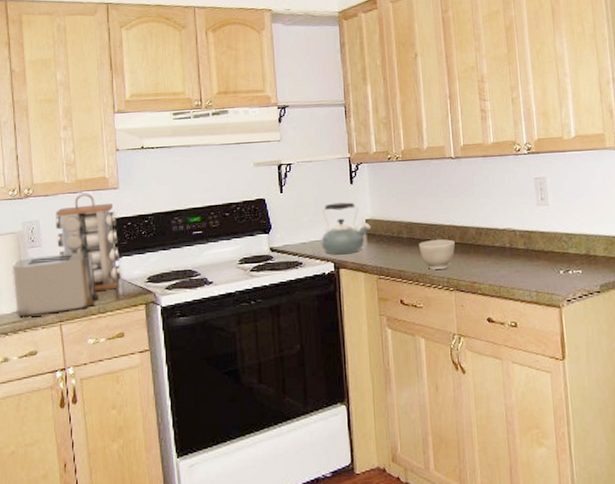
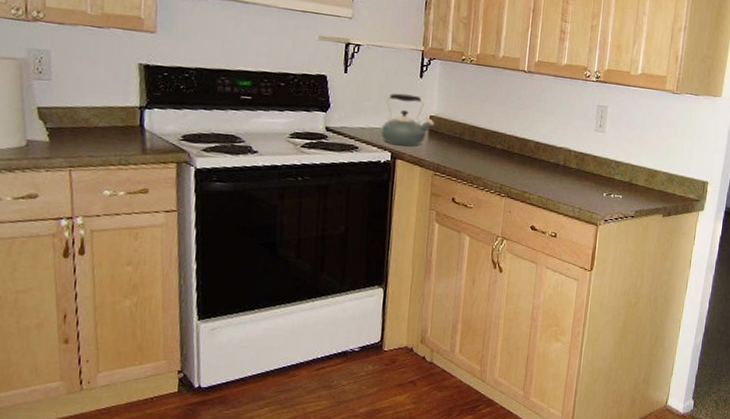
toaster: present [13,251,99,319] -> none [11,90,123,160]
spice rack: present [56,193,122,292] -> none [72,29,152,142]
bowl: present [419,239,455,271] -> none [478,146,513,176]

